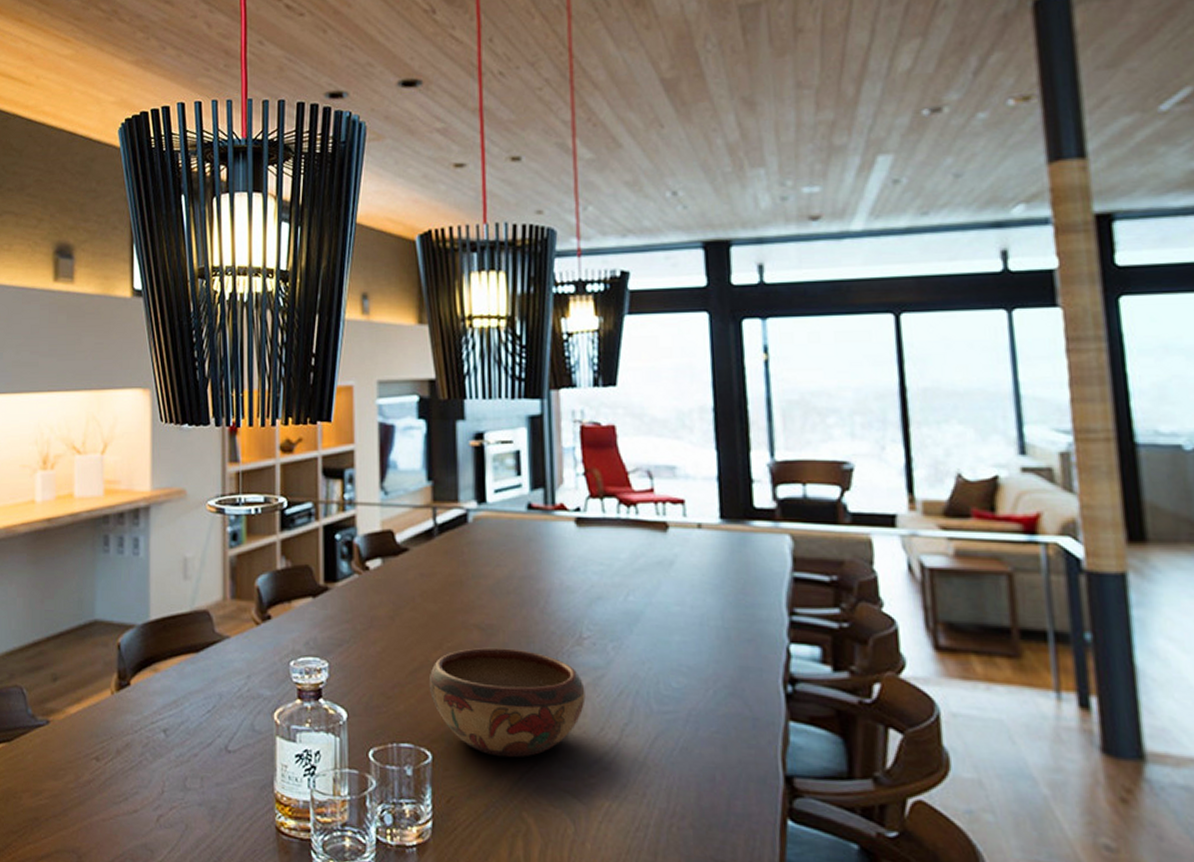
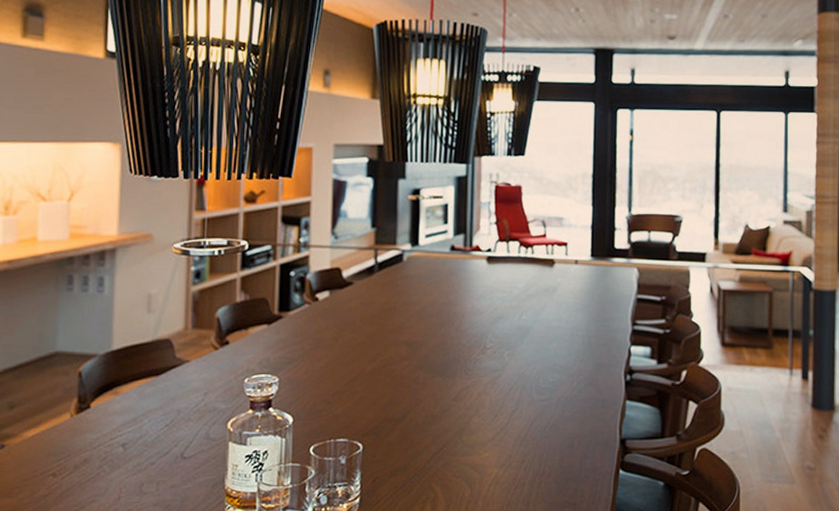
decorative bowl: present [428,647,586,758] -> none [363,359,485,443]

